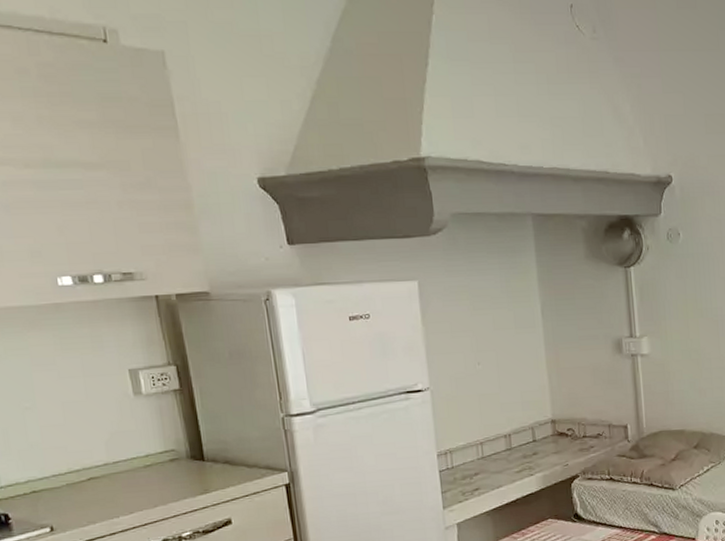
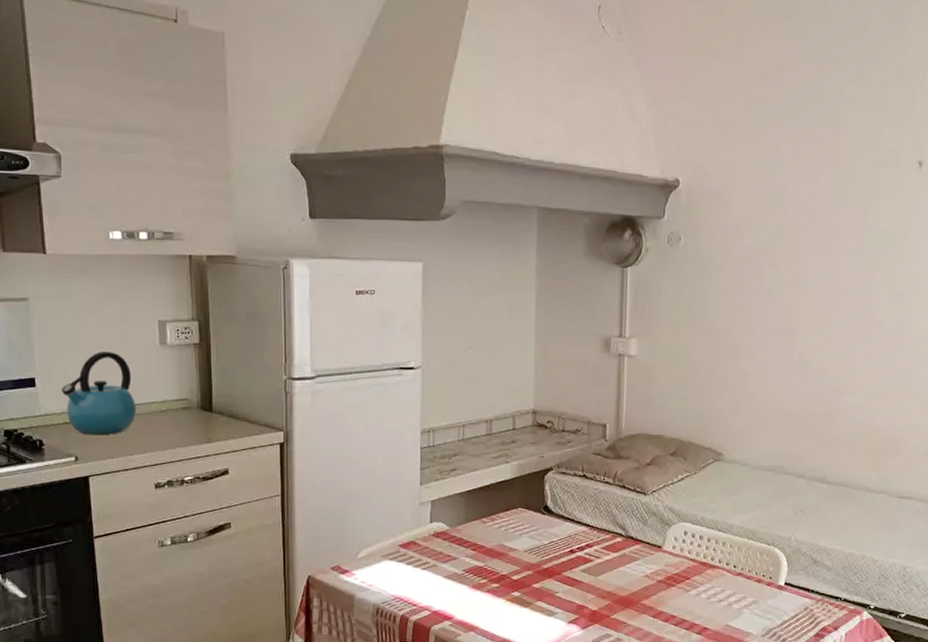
kettle: none [23,409,117,502] -> present [61,352,137,435]

